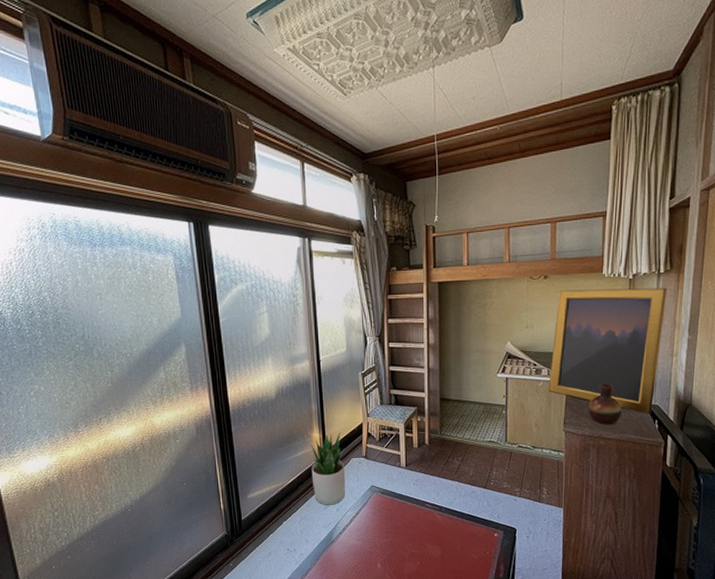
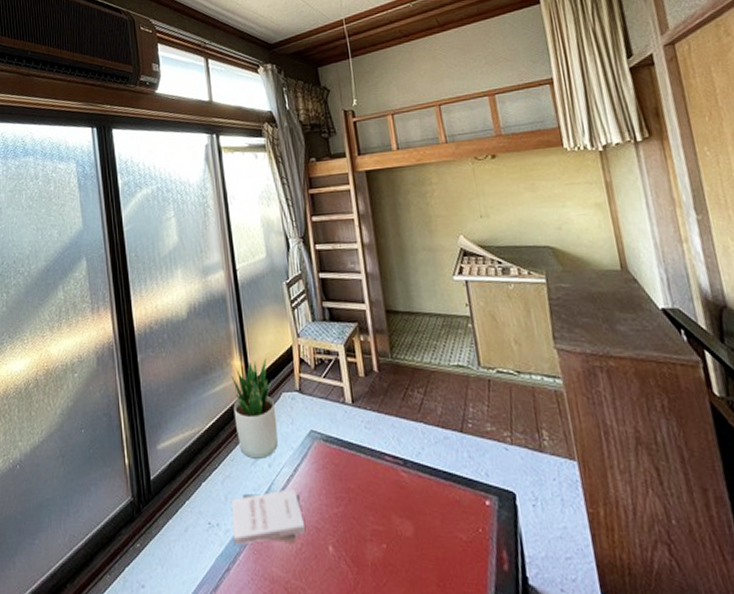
books: none [305,525,362,564] -> present [231,488,306,545]
picture frame: present [548,287,668,414] -> none [513,158,674,322]
vase: present [588,383,622,425] -> none [581,282,631,338]

